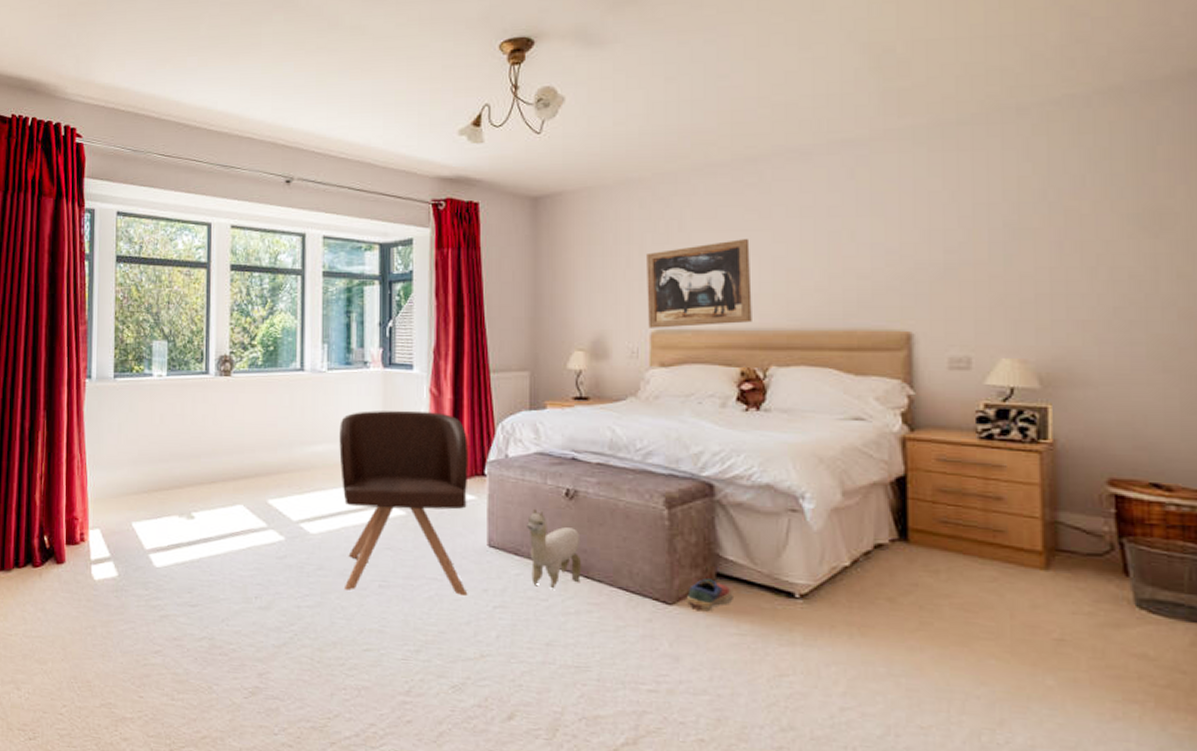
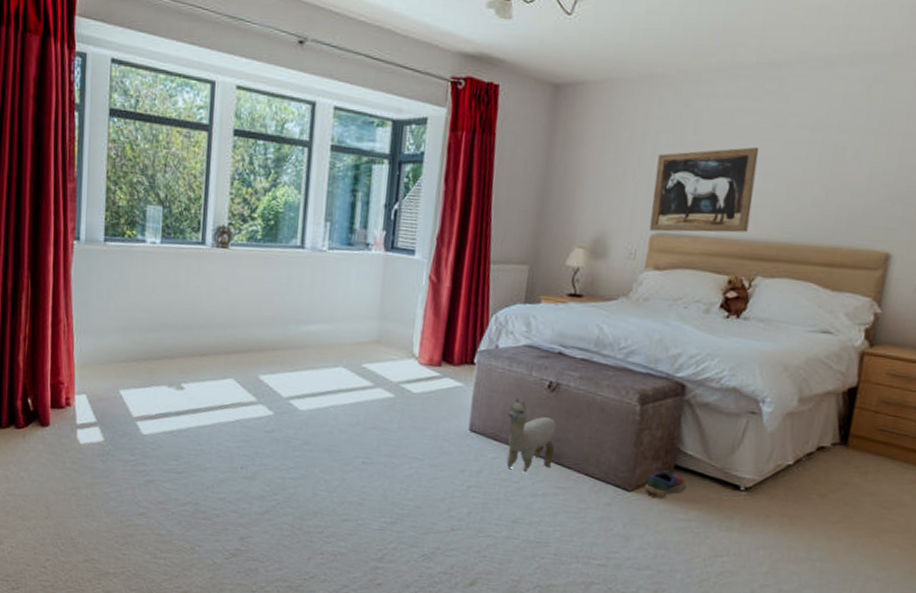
armchair: present [339,410,469,597] -> none [328,293,462,476]

